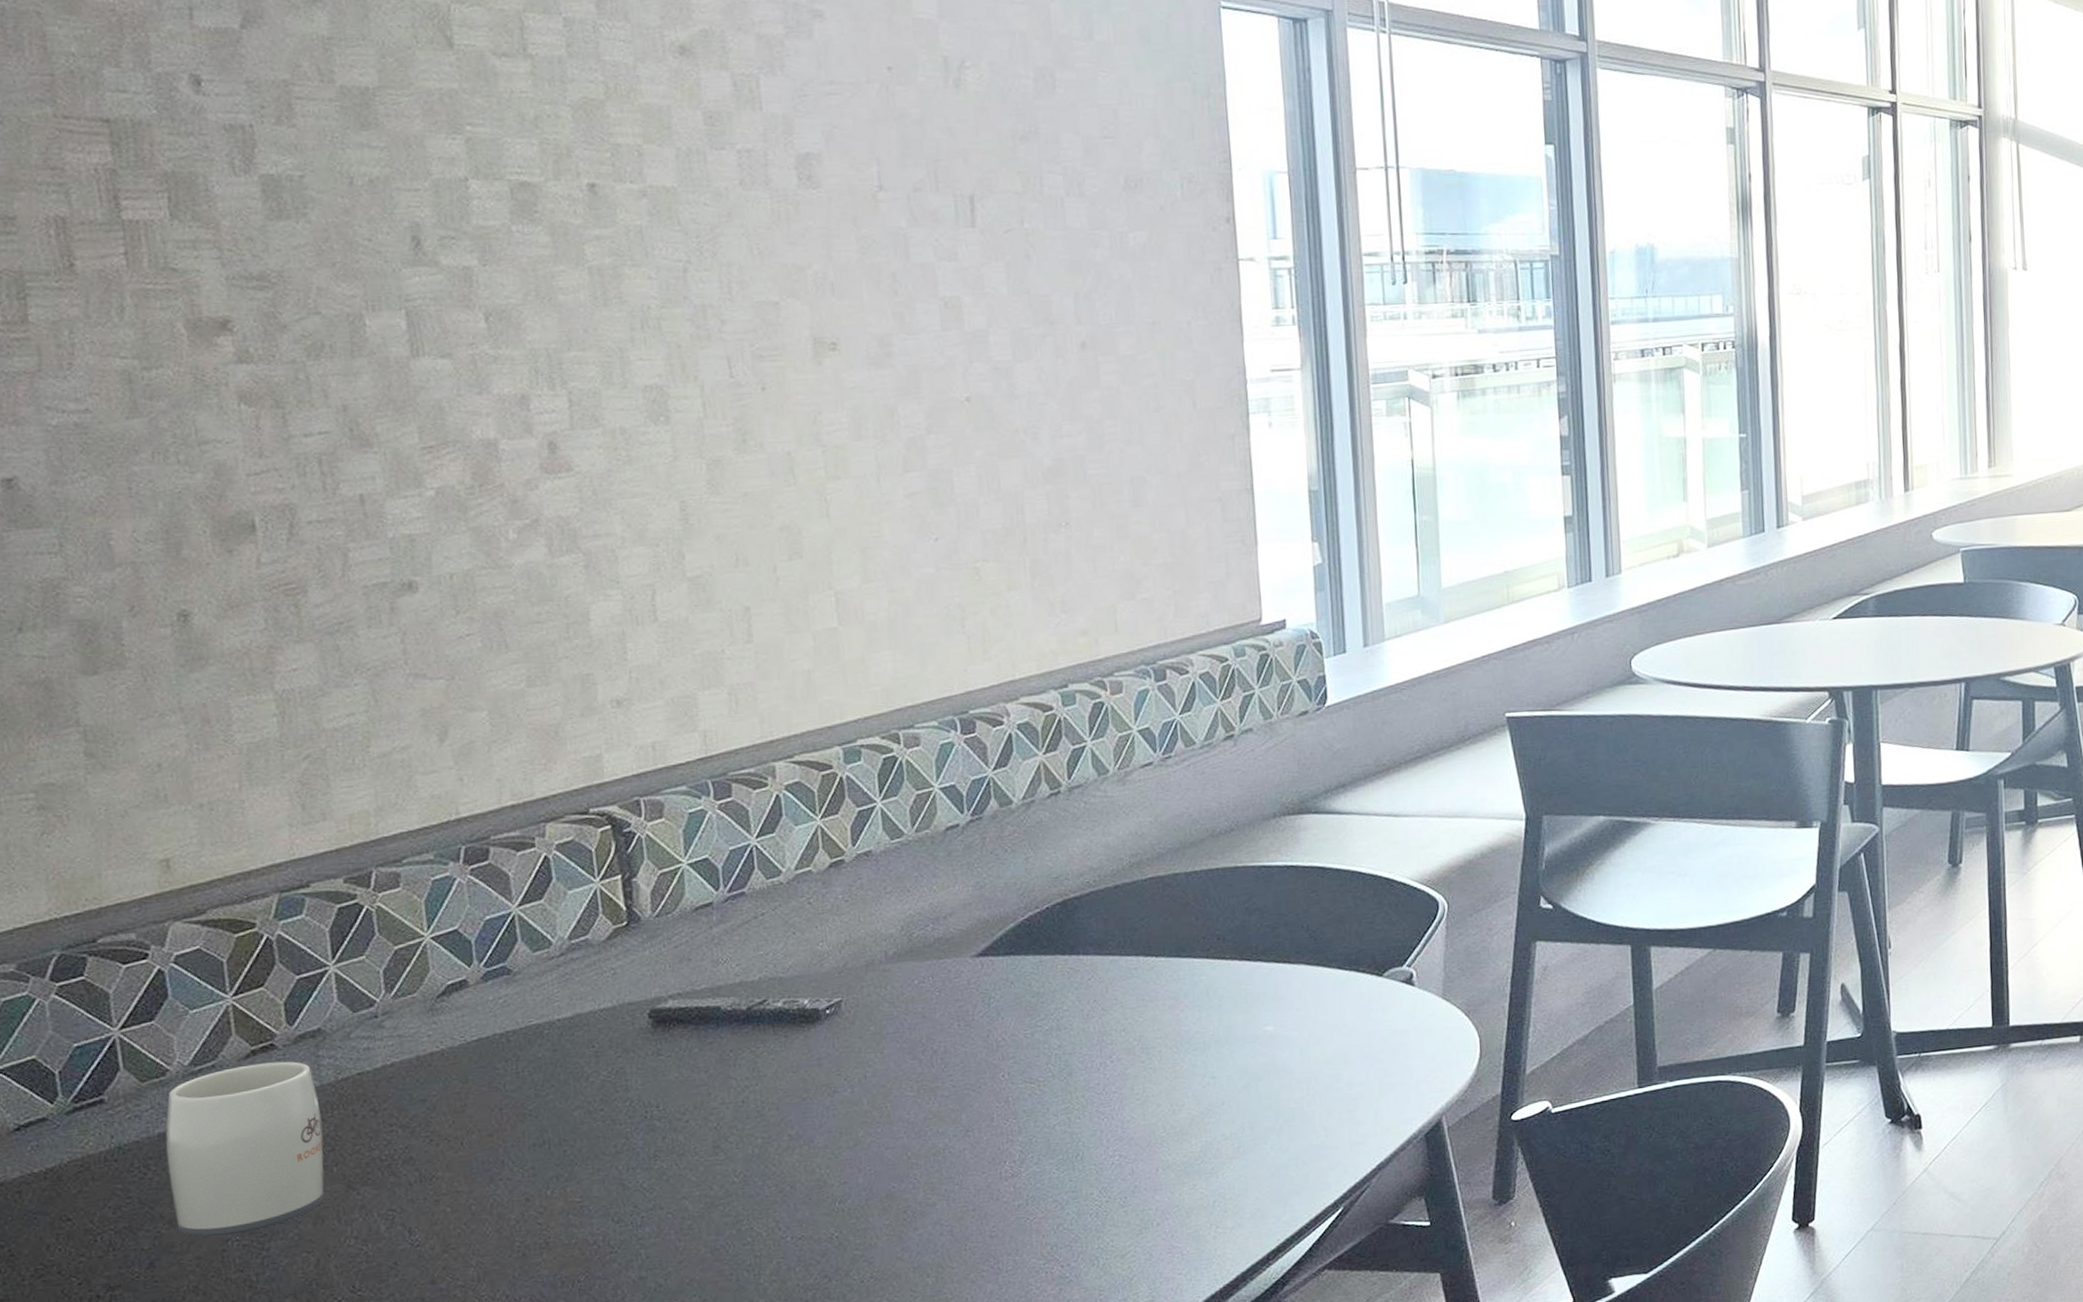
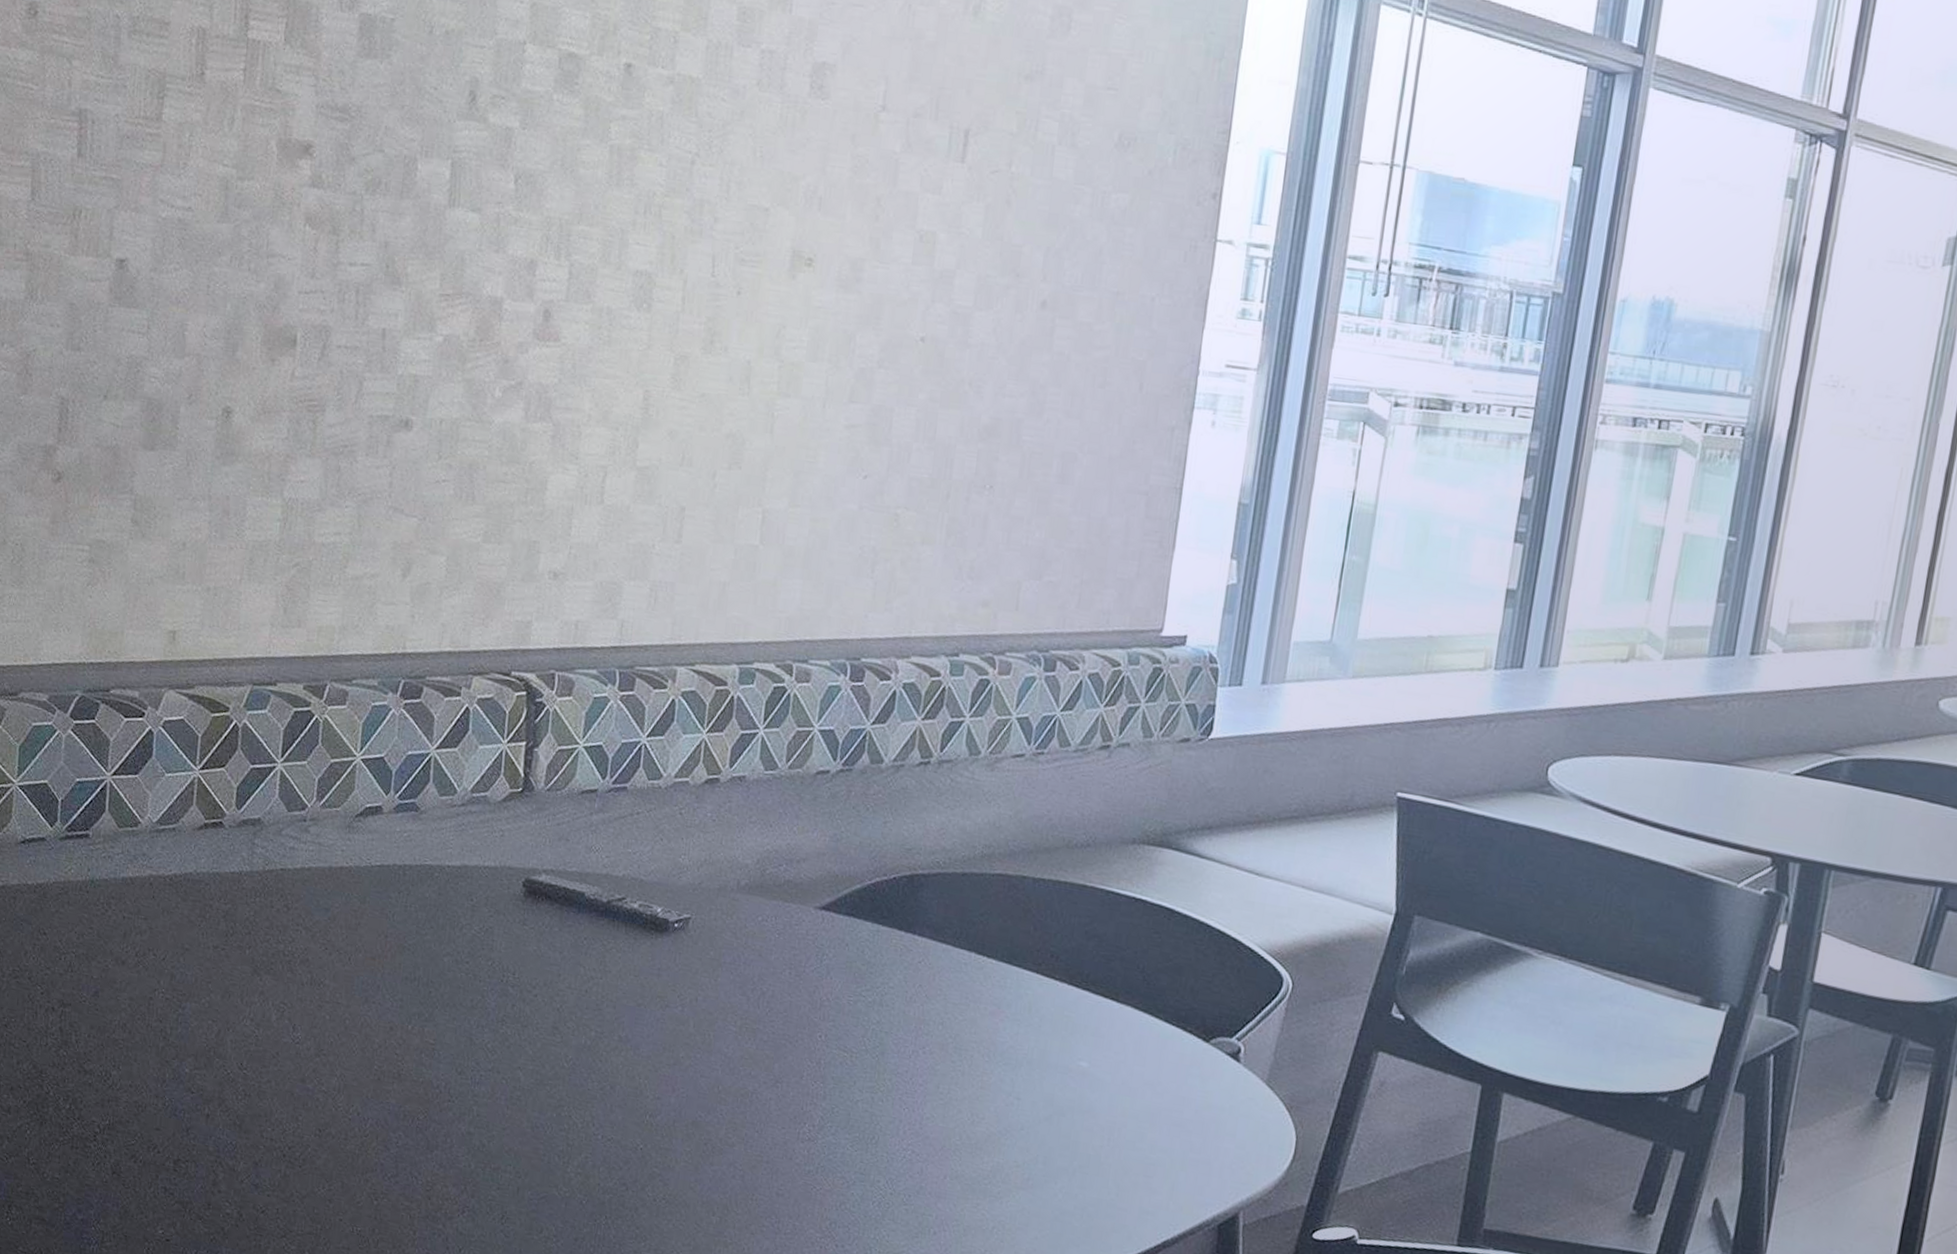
mug: present [165,1061,325,1237] -> none [121,834,247,988]

